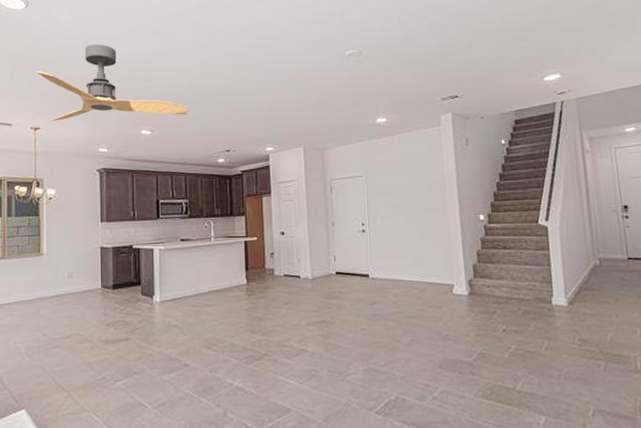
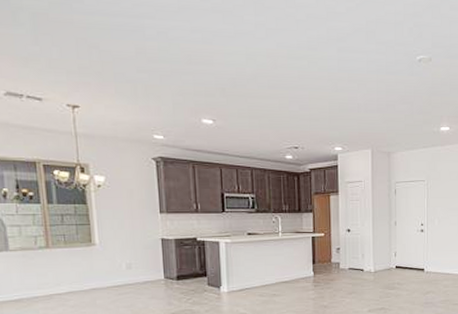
ceiling fan: present [37,44,188,121] -> none [69,13,254,107]

